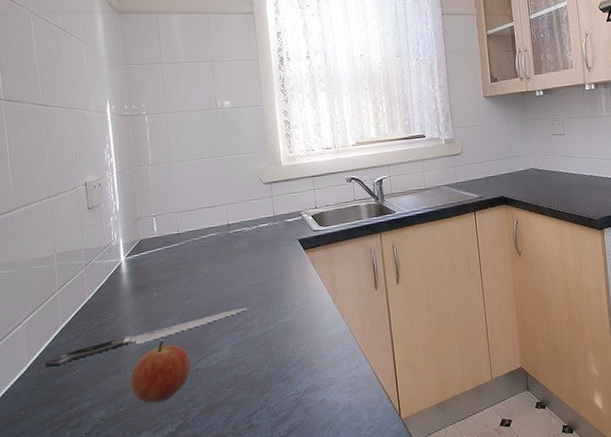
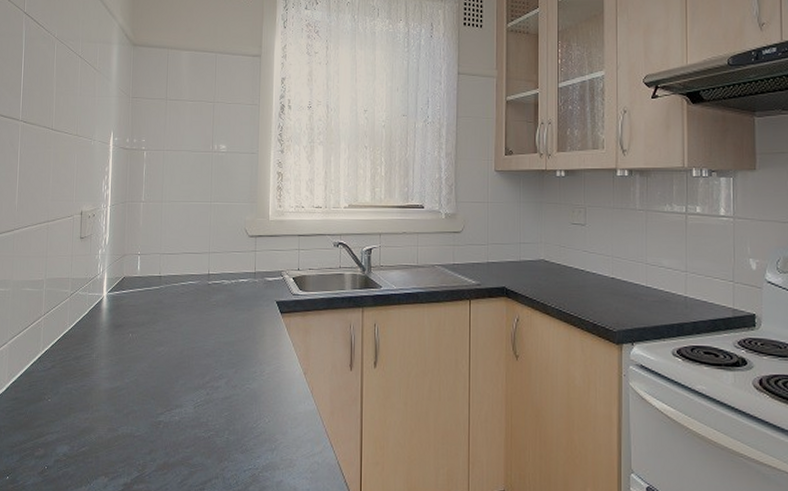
kitchen knife: present [44,306,251,367] -> none [21,364,220,392]
fruit: present [130,340,192,404] -> none [95,385,155,450]

